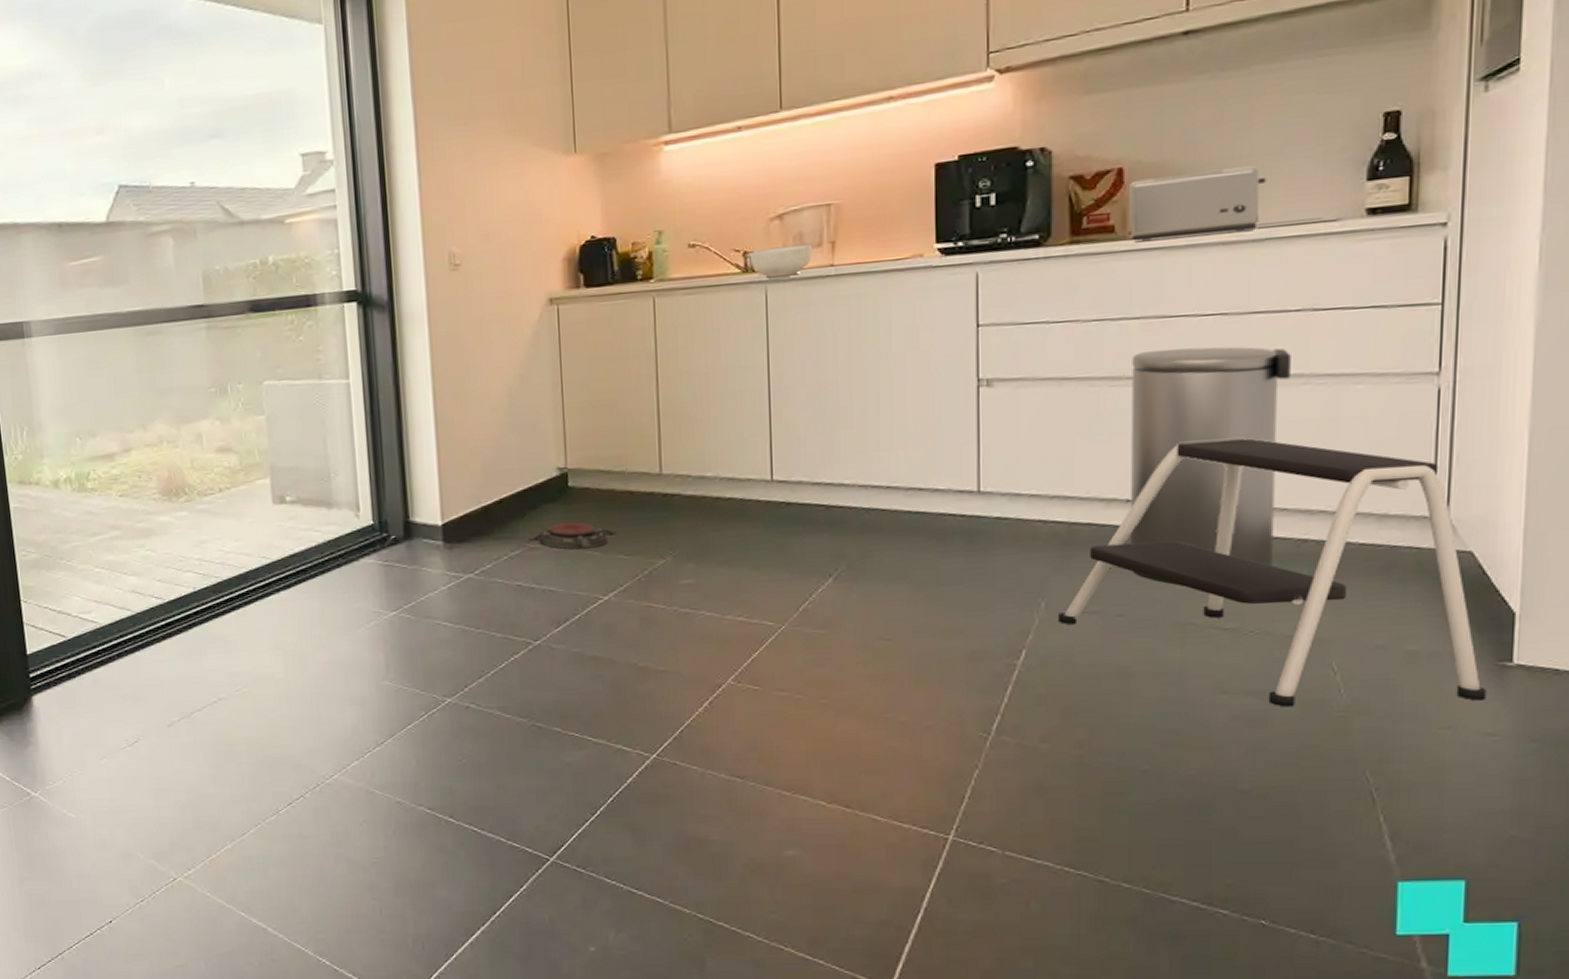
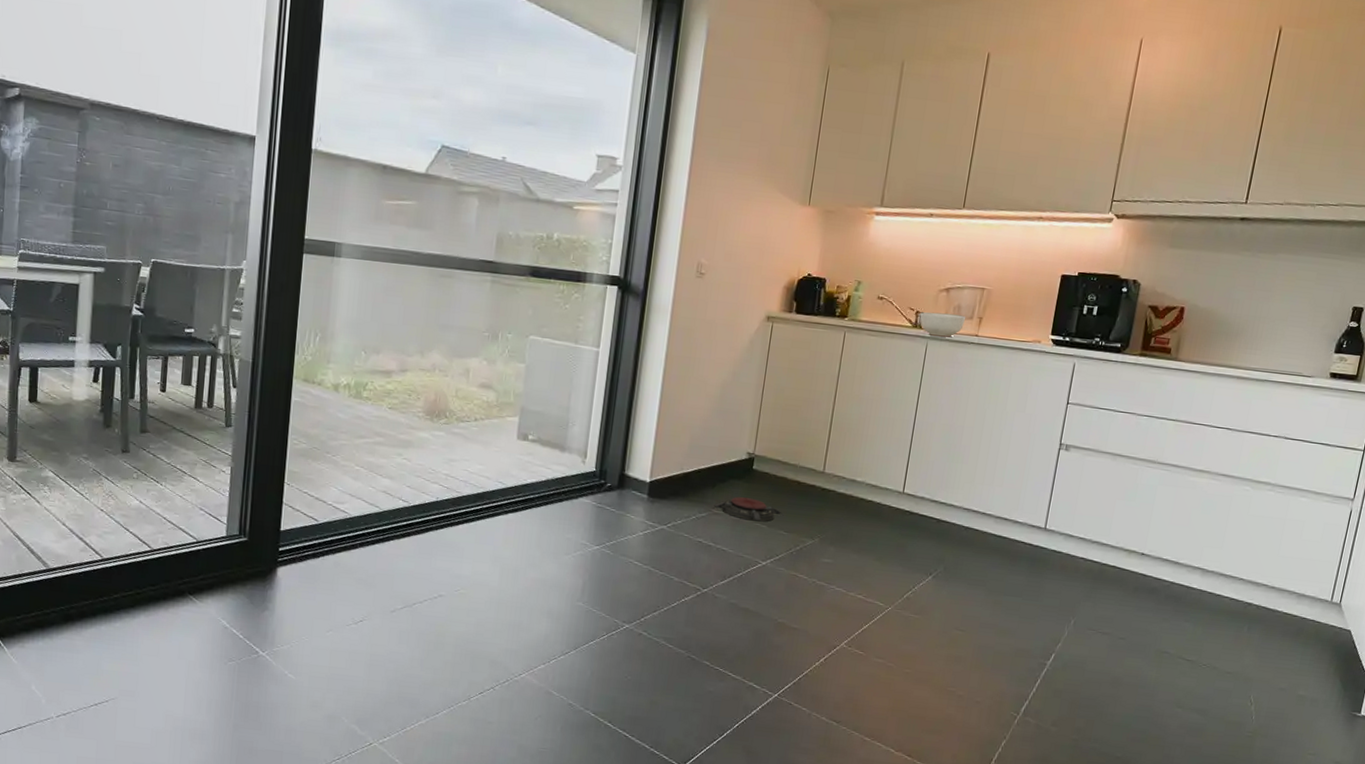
step stool: present [1057,438,1487,707] -> none [1080,517,1343,738]
toaster: present [1127,166,1266,242] -> none [1178,318,1273,372]
pedal bin: present [1131,346,1291,584] -> none [1137,446,1266,621]

